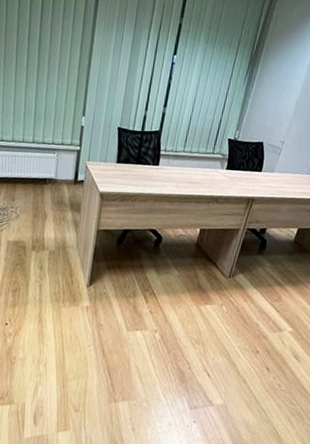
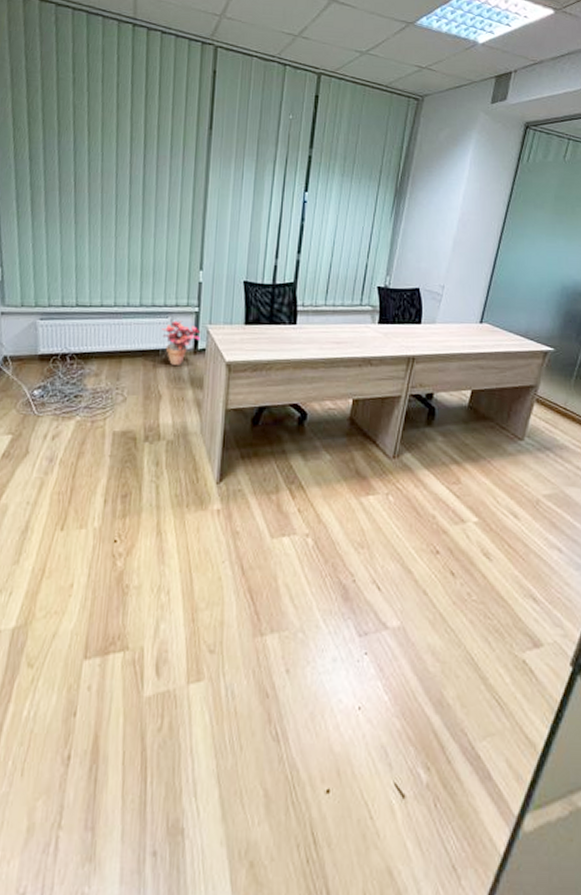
potted plant: none [49,156,81,192] -> present [161,320,201,365]

